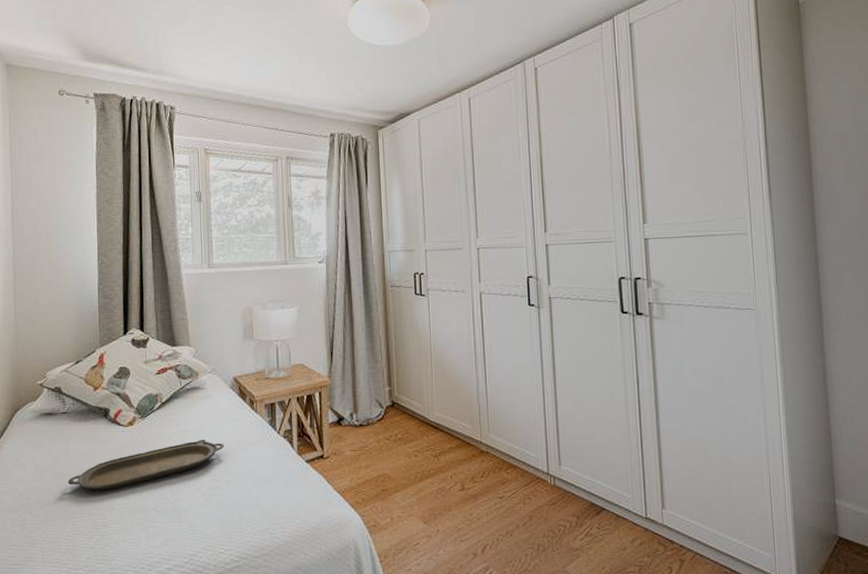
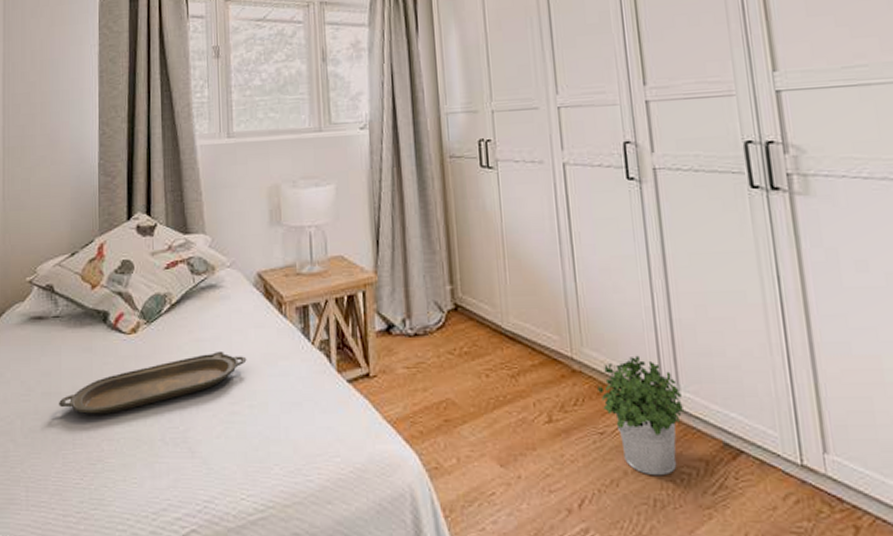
potted plant: none [499,439,564,528] -> present [596,355,685,476]

